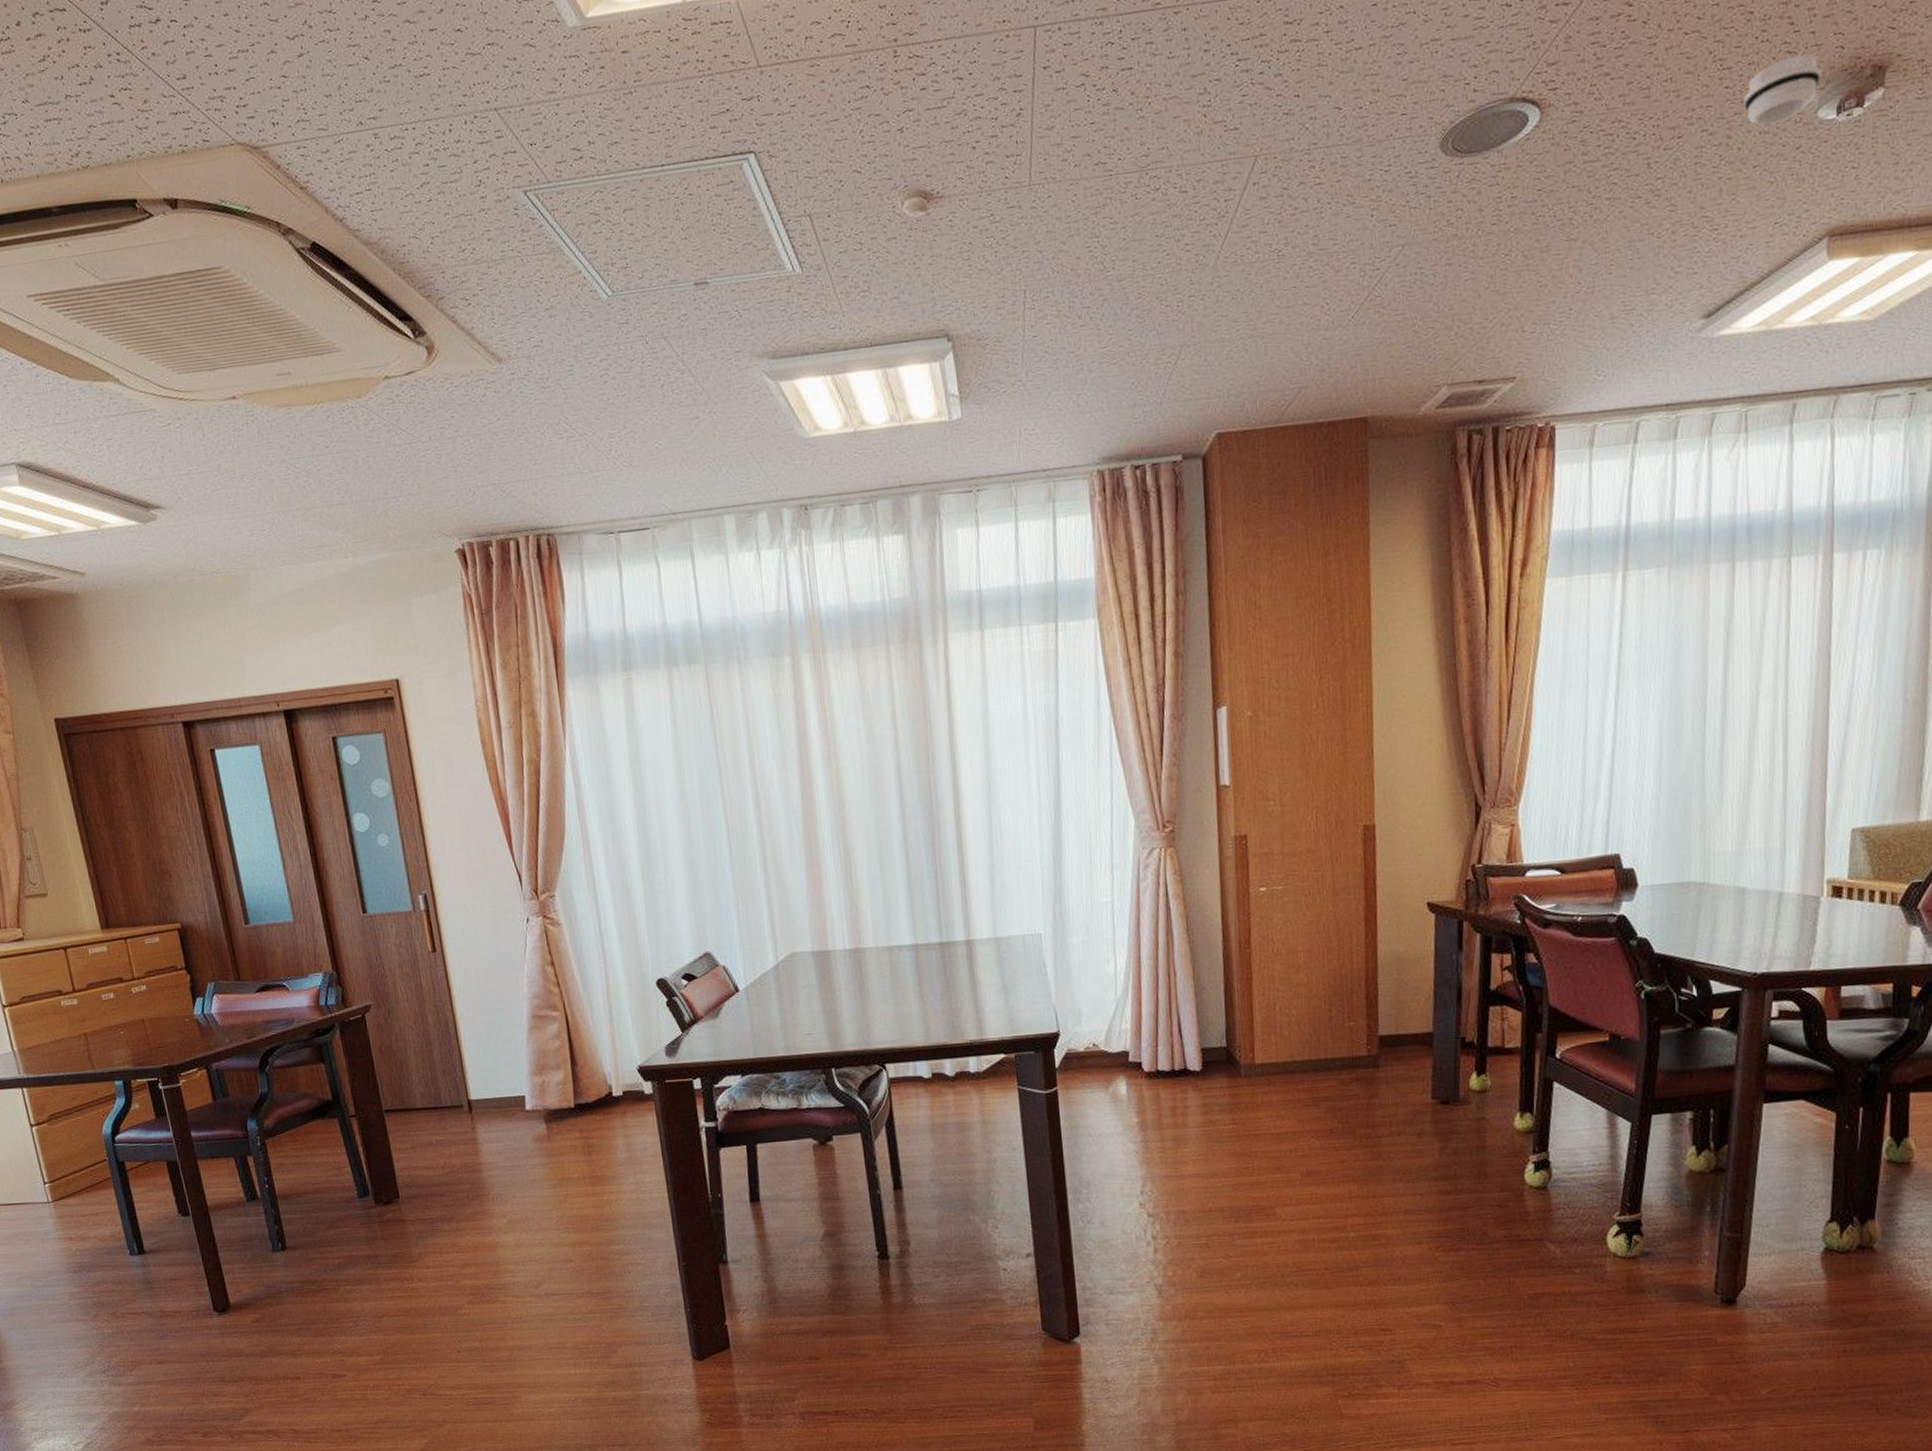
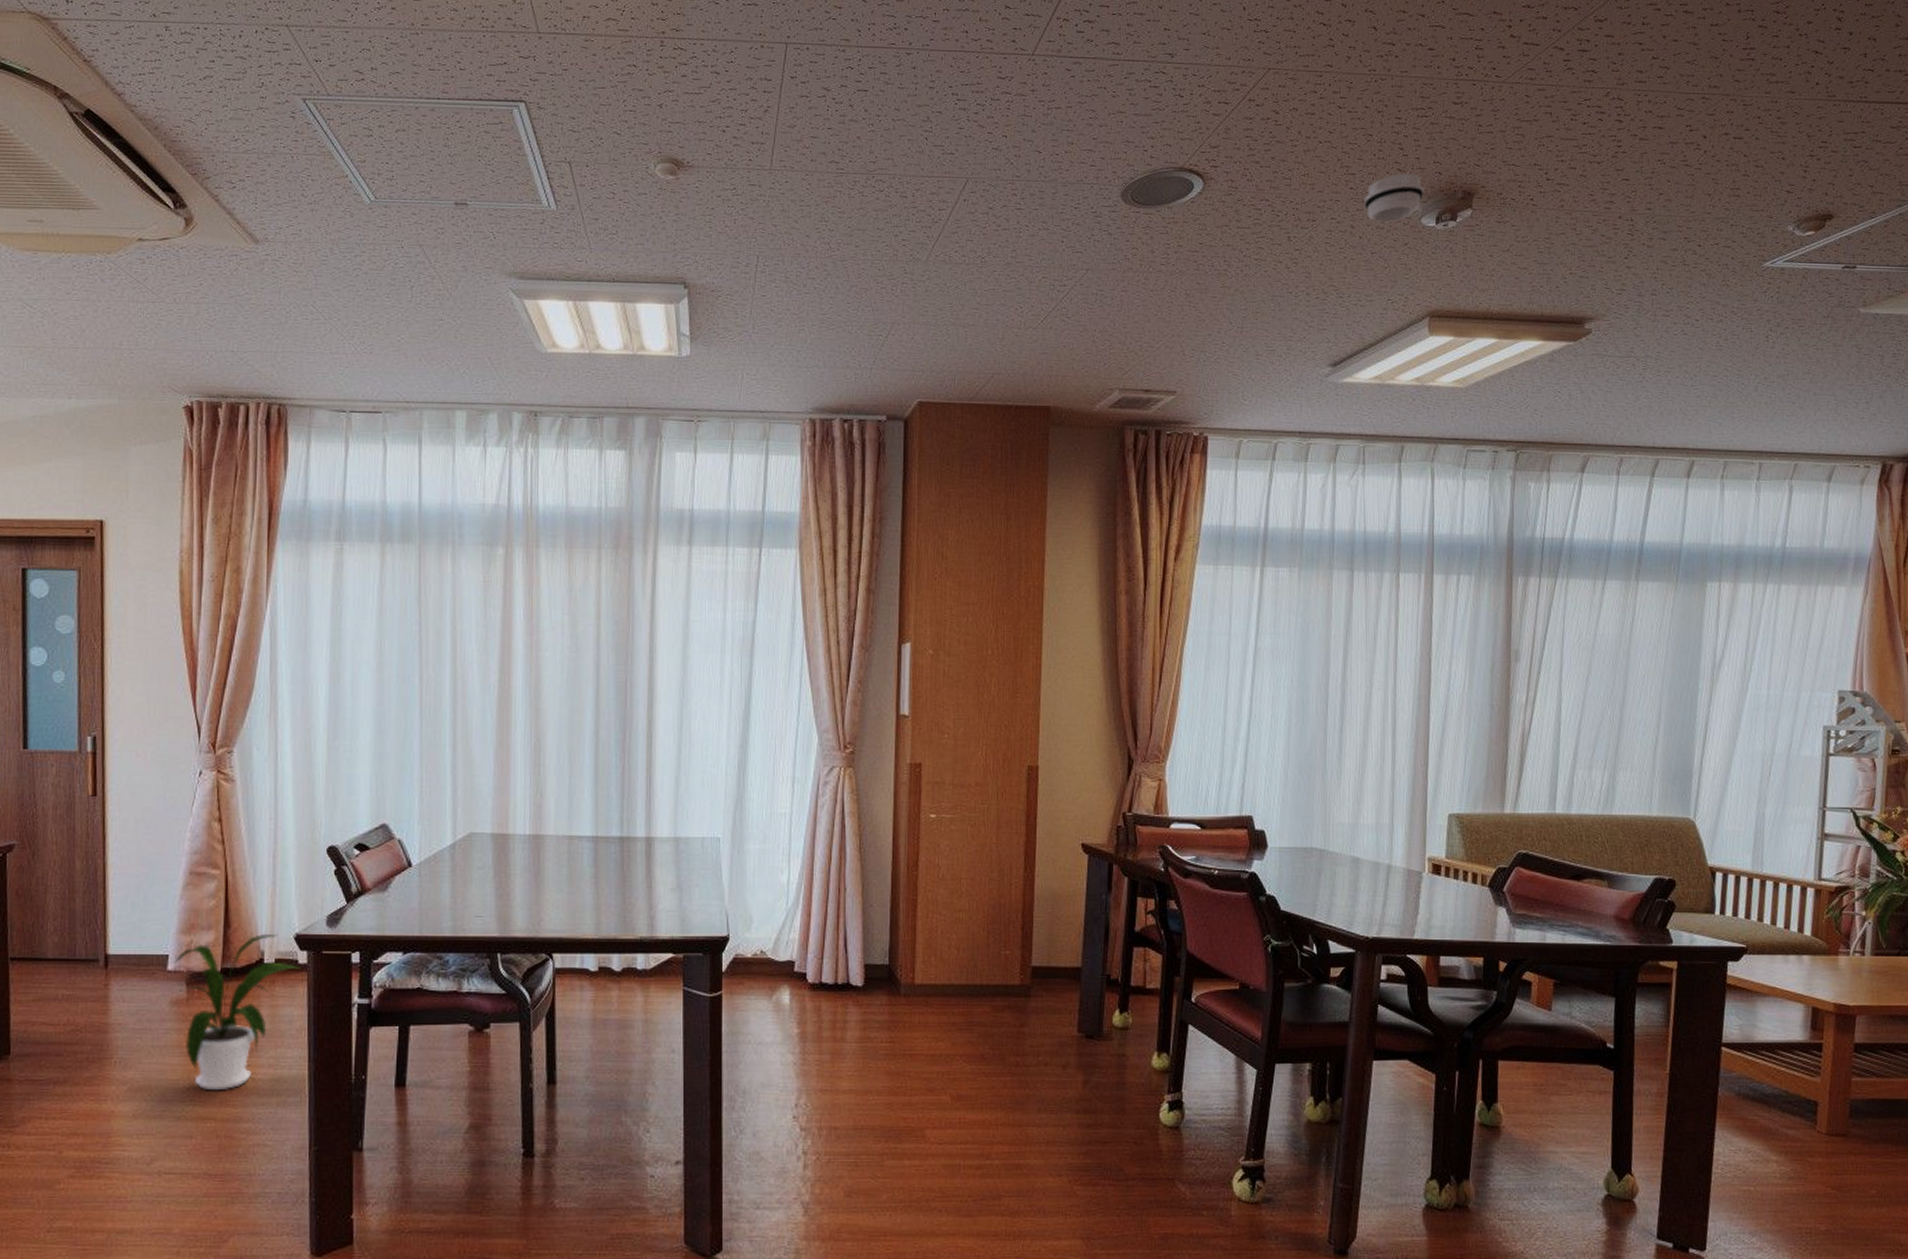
house plant: none [531,1068,649,1218] -> present [174,933,302,1091]

